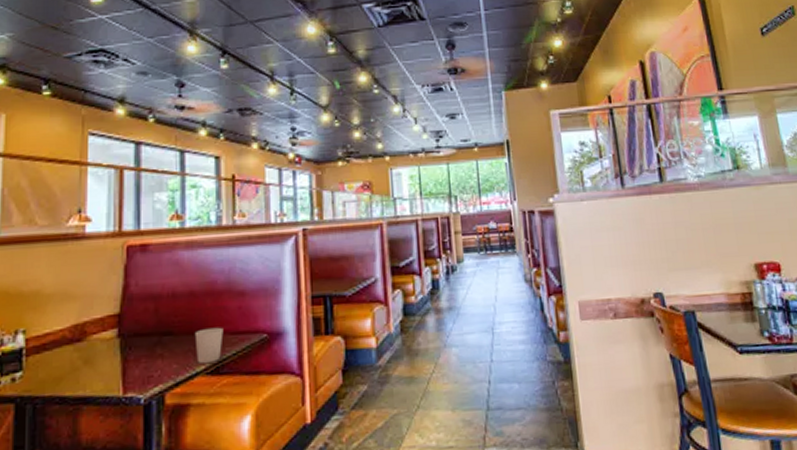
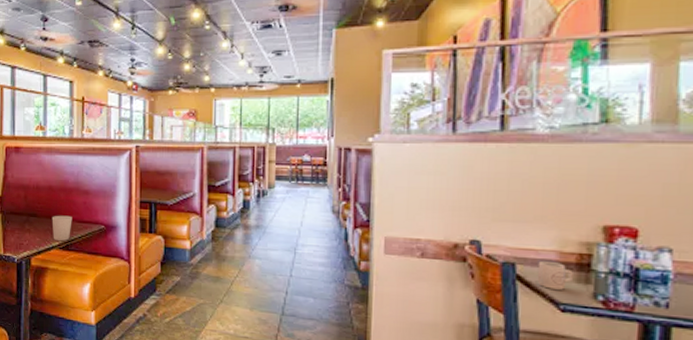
mug: none [712,304,742,333] -> present [537,260,573,290]

